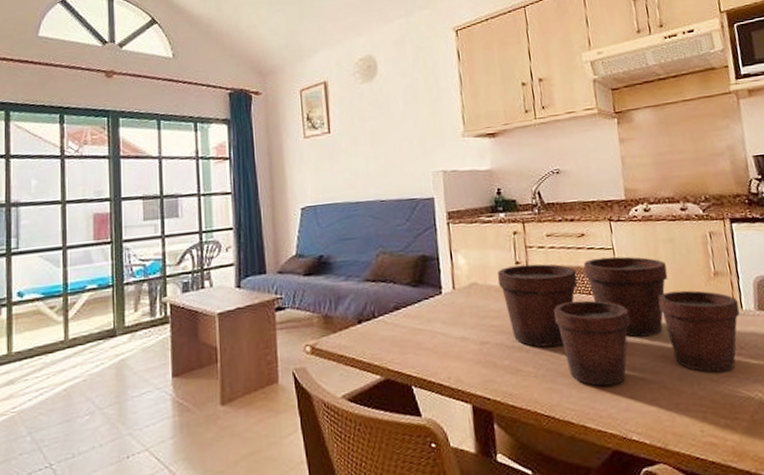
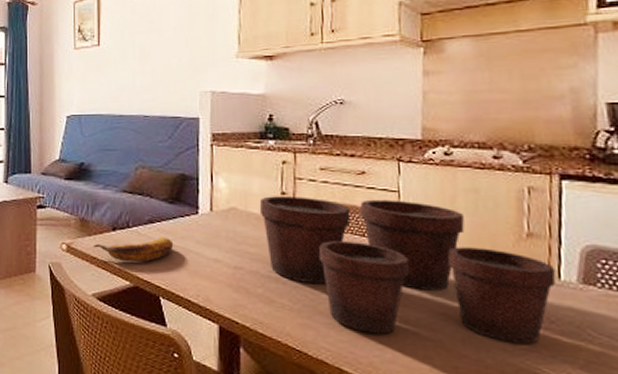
banana: none [339,322,421,355] -> present [93,237,174,263]

